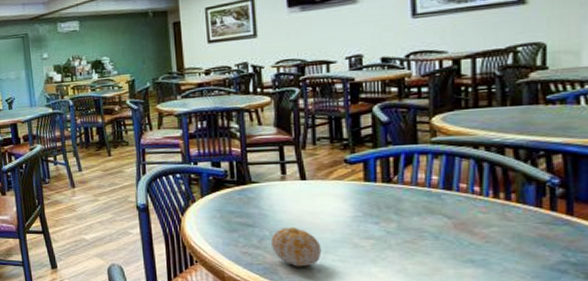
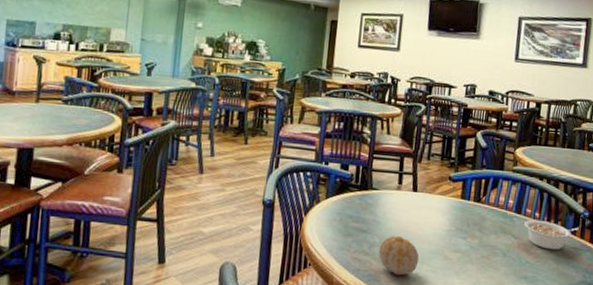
legume: none [459,194,546,227] -> present [524,219,579,250]

